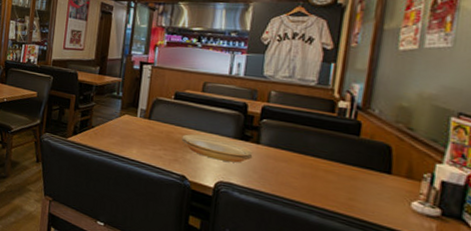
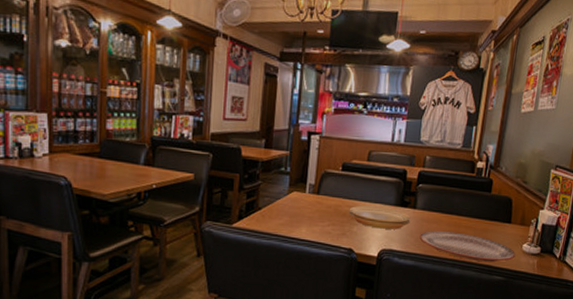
plate: none [264,169,401,218] -> present [419,231,516,262]

